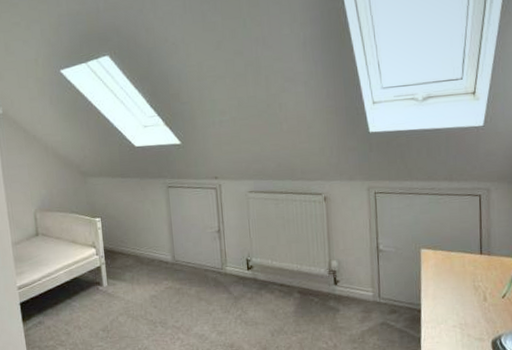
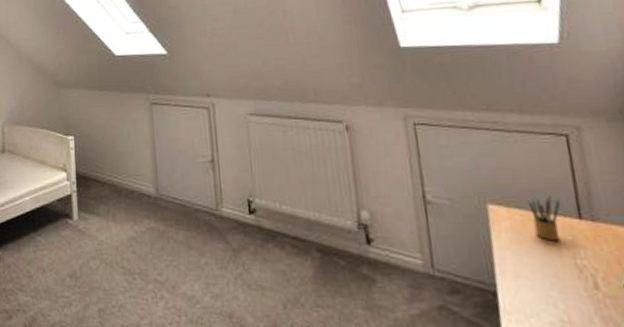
pencil box: none [448,240,469,272] -> present [528,196,560,242]

